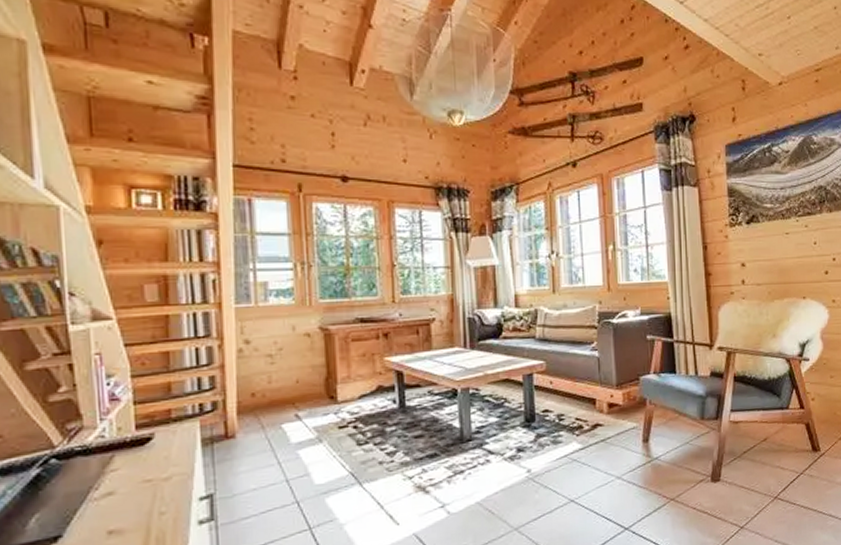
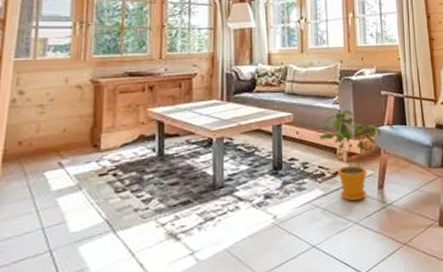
house plant: none [575,357,647,455] -> present [318,110,381,201]

